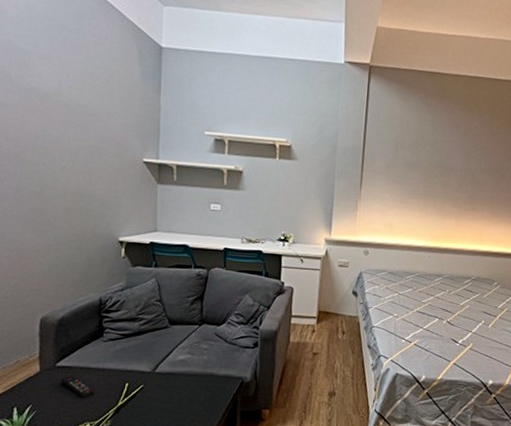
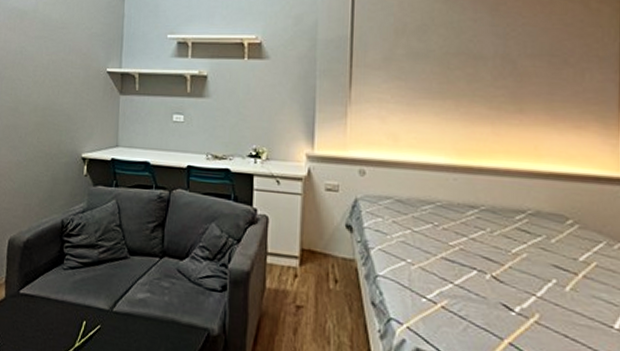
remote control: present [61,375,95,399] -> none [23,305,54,334]

